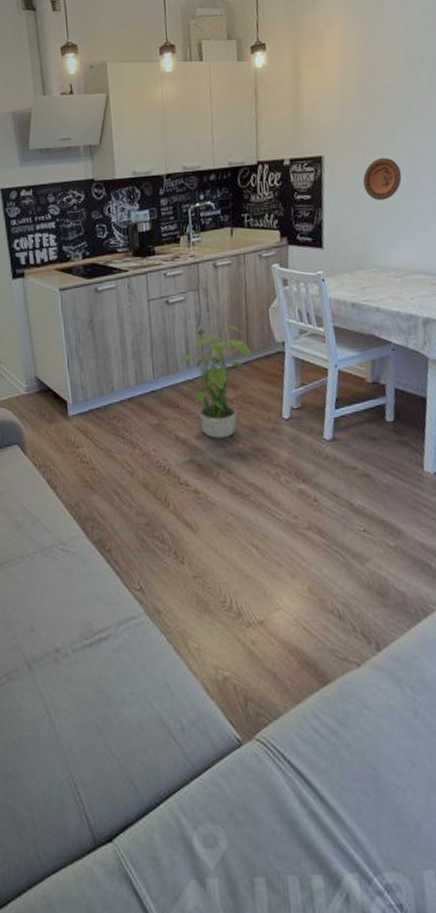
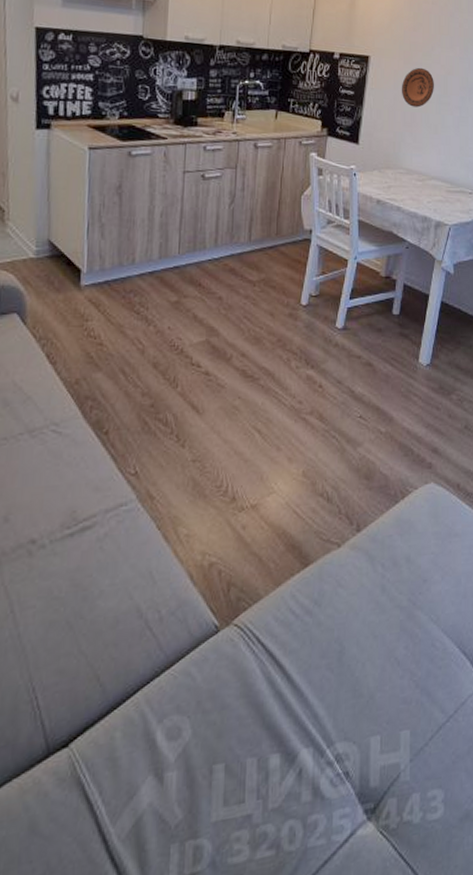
potted plant: present [178,325,253,439] -> none [205,207,280,320]

